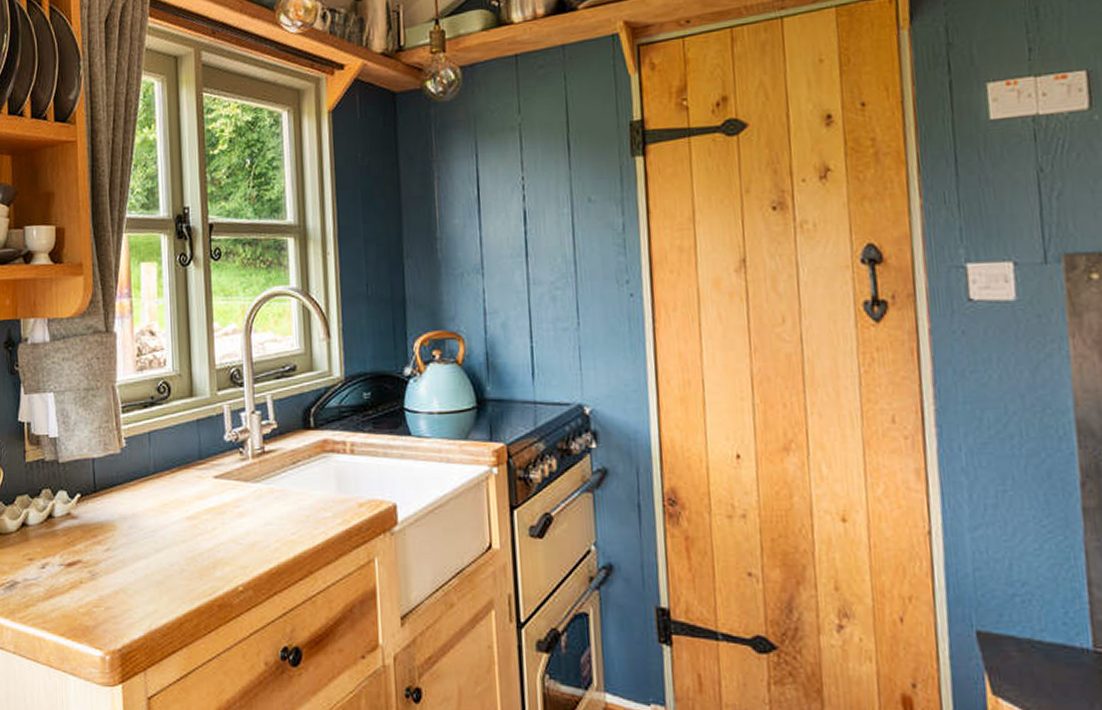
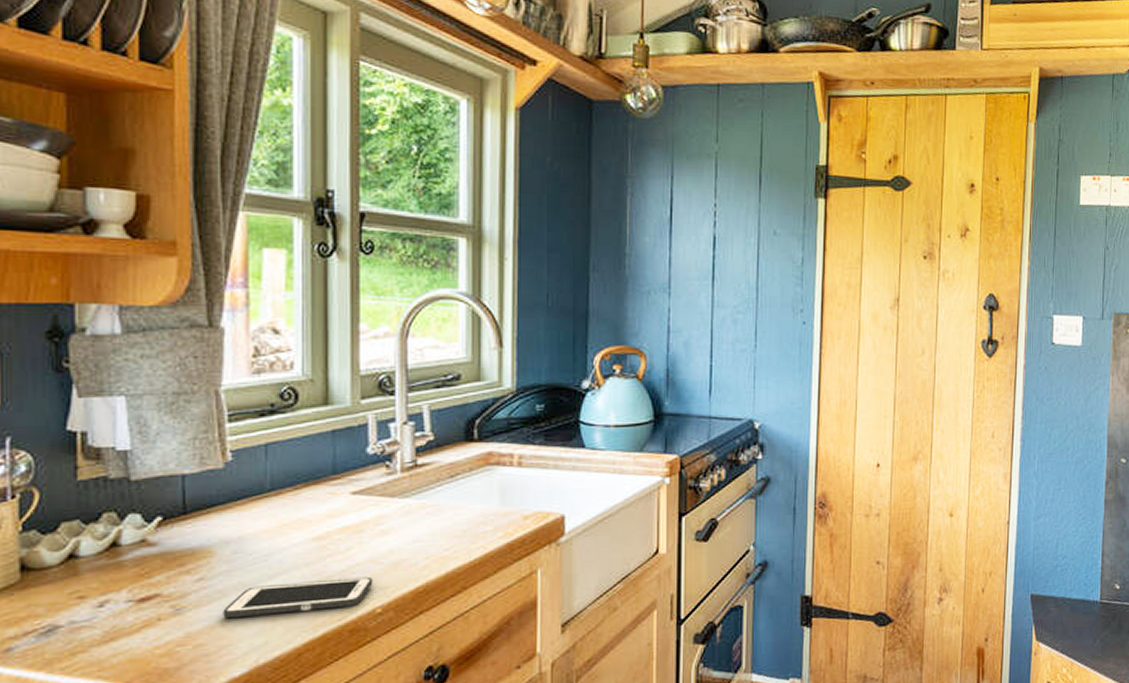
cell phone: none [124,555,235,586] -> present [223,576,373,619]

